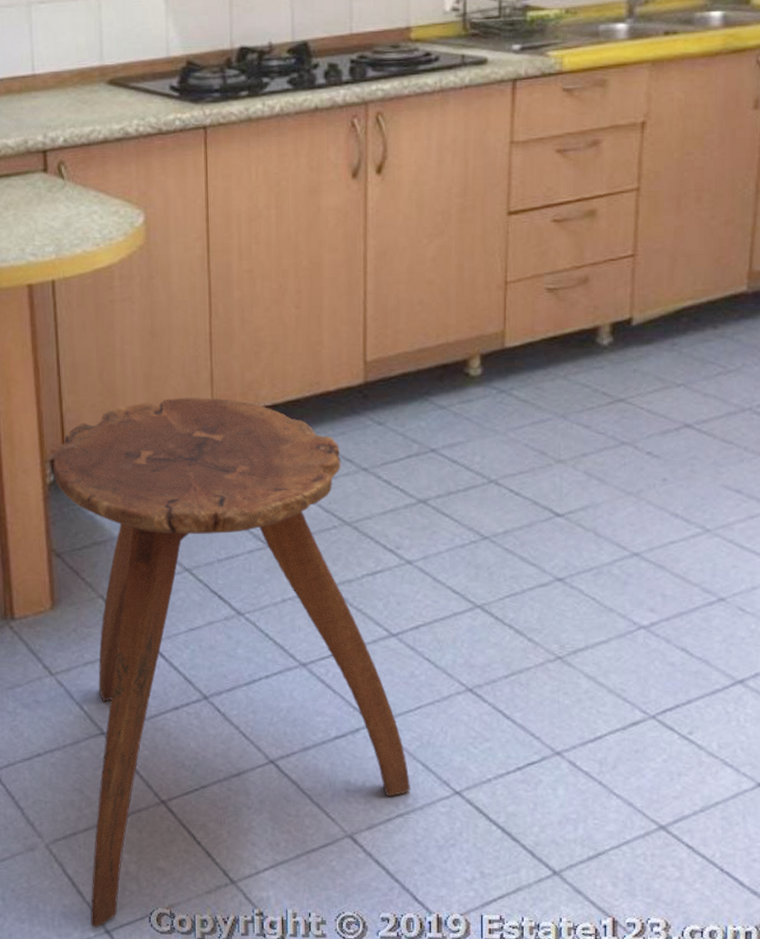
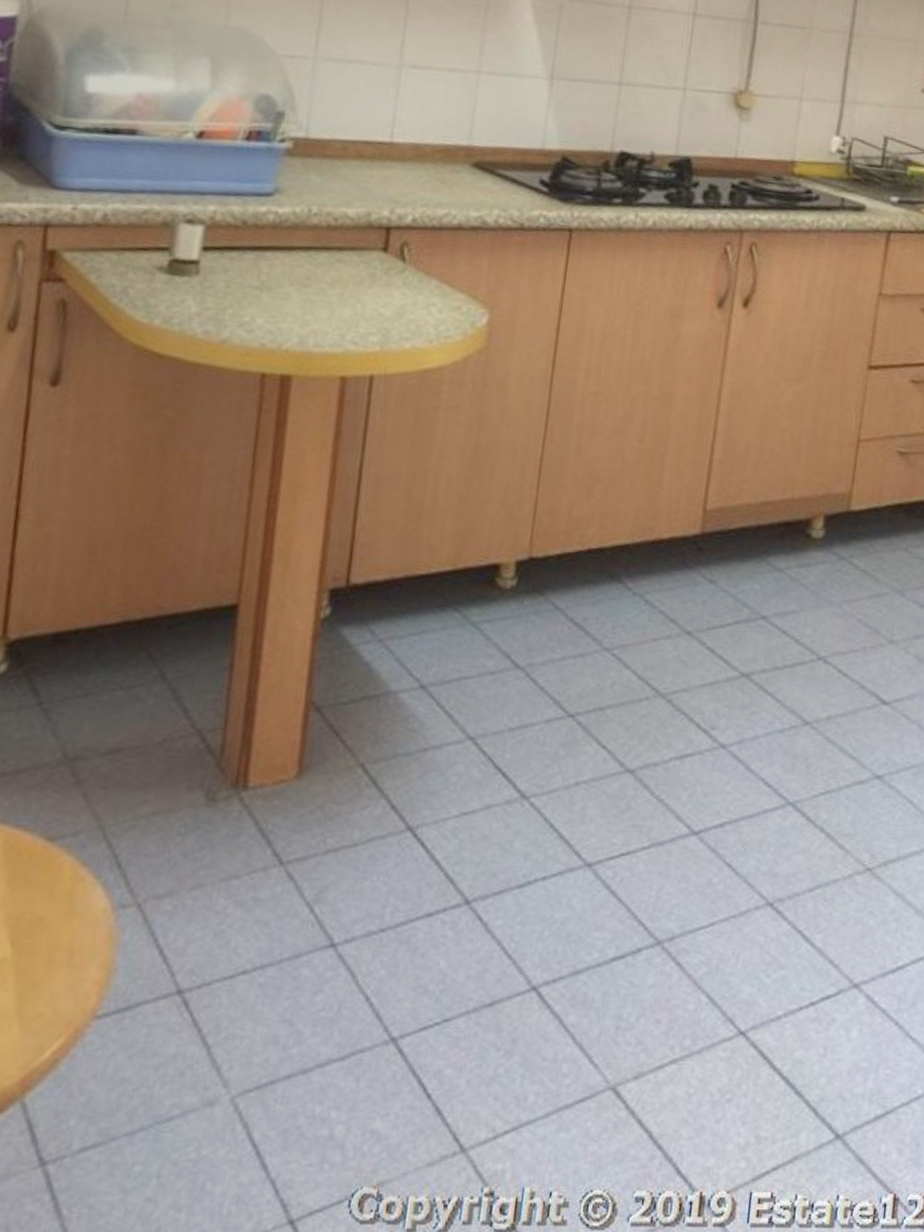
stool: present [53,397,410,928] -> none [271,528,691,1217]

